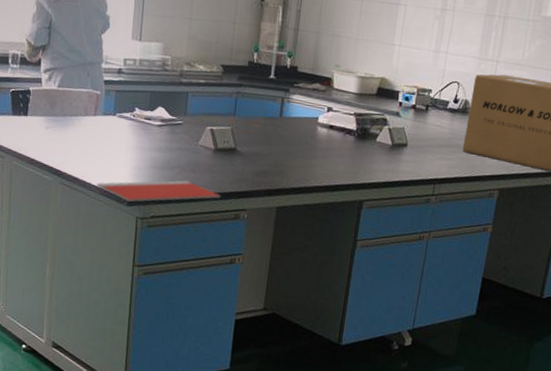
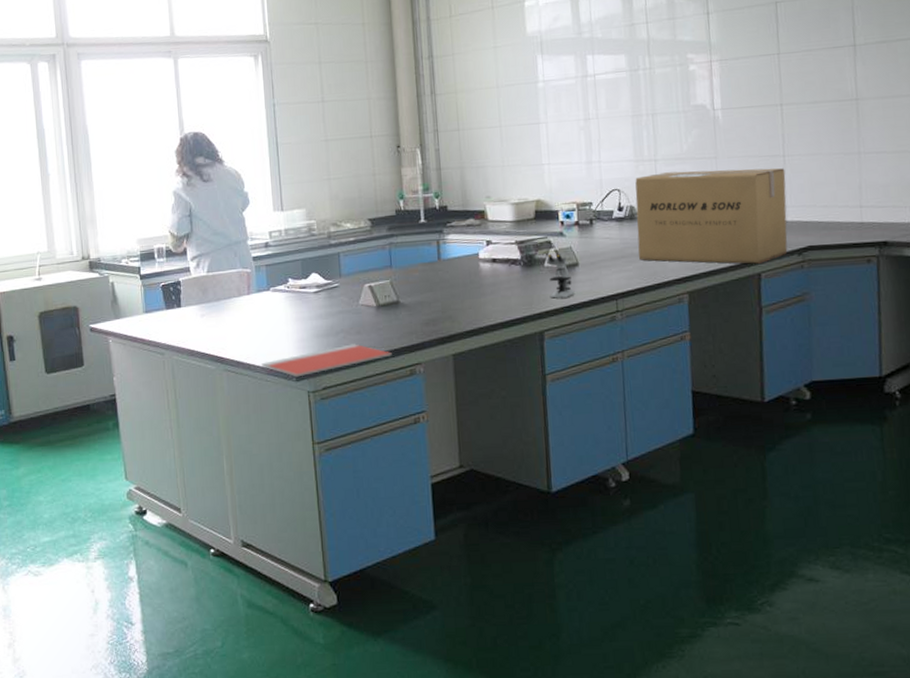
microscope: none [375,130,399,175] -> present [546,253,575,299]

